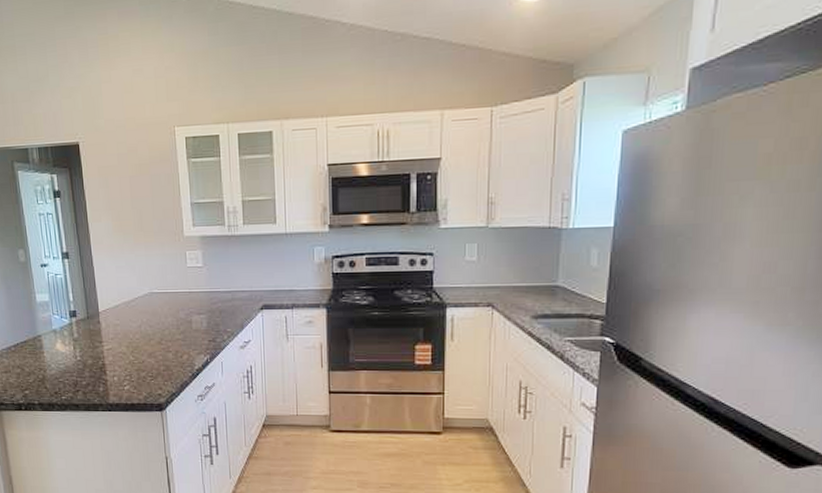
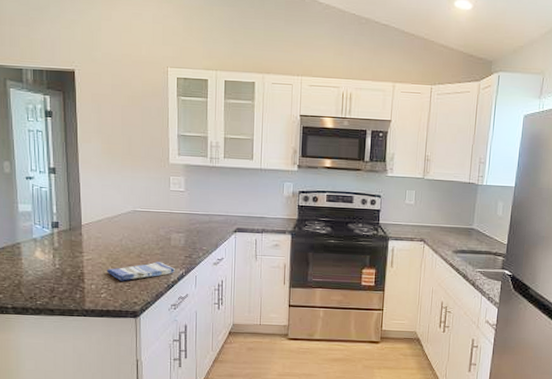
dish towel: none [127,348,199,371] -> present [106,262,175,281]

